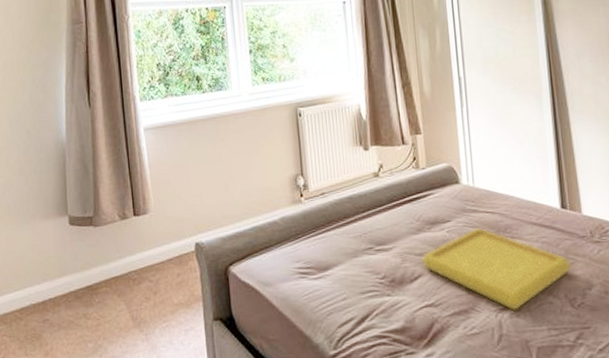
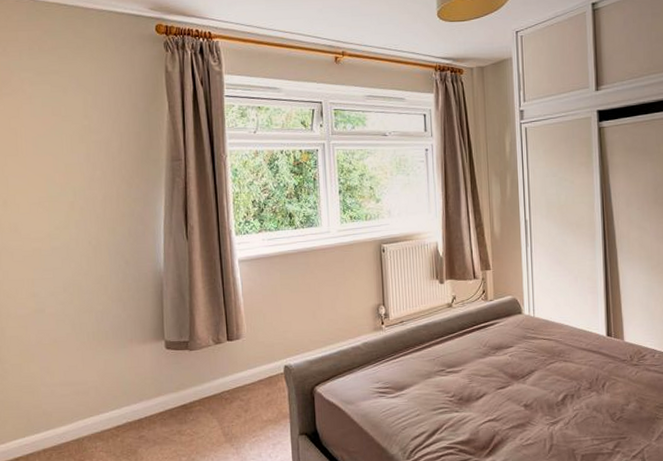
serving tray: present [421,228,571,311] -> none [486,353,613,424]

